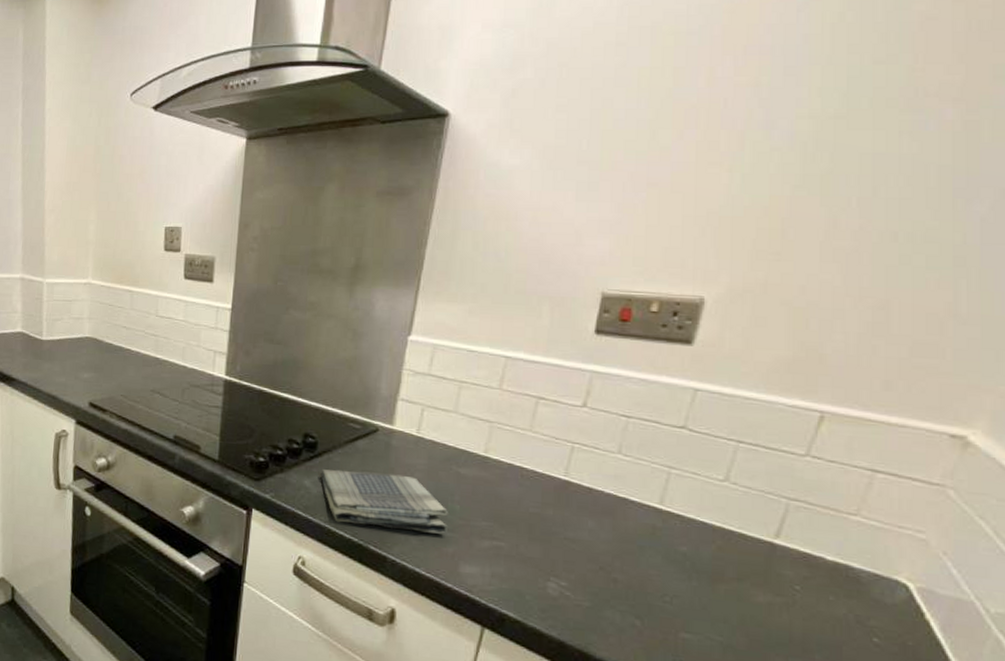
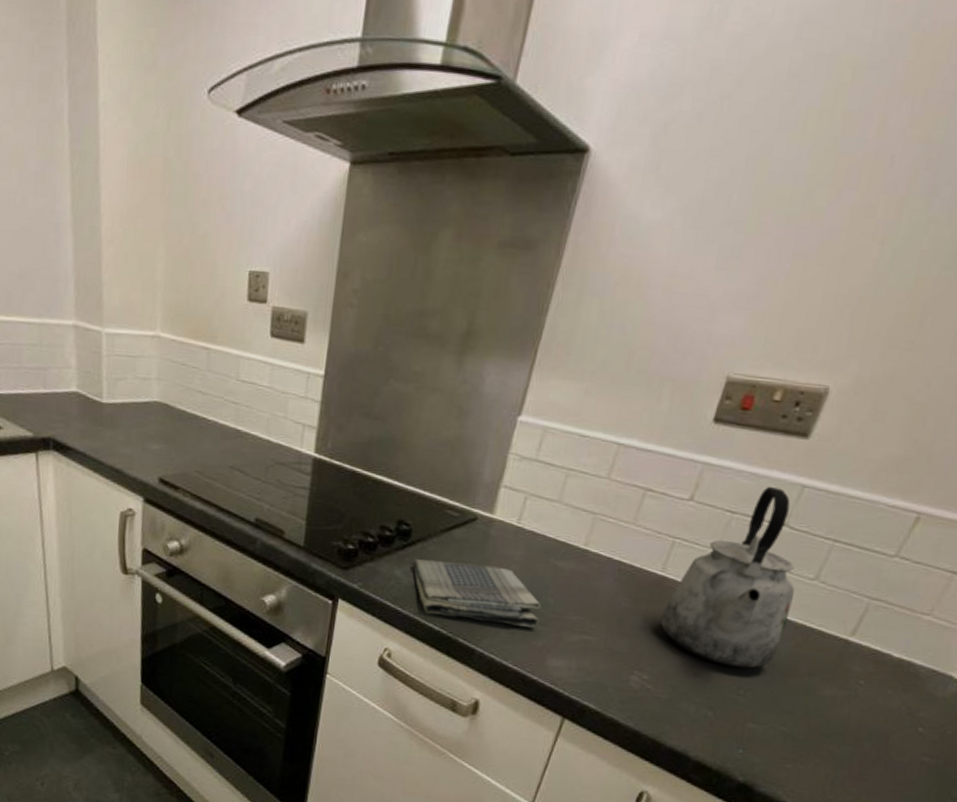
kettle: none [570,390,705,574] -> present [660,486,795,669]

